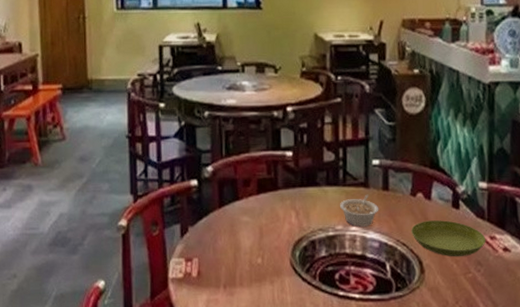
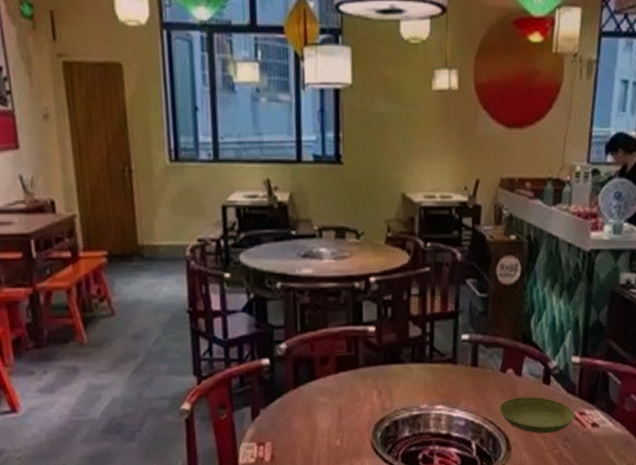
legume: present [339,194,379,227] -> none [424,371,467,405]

